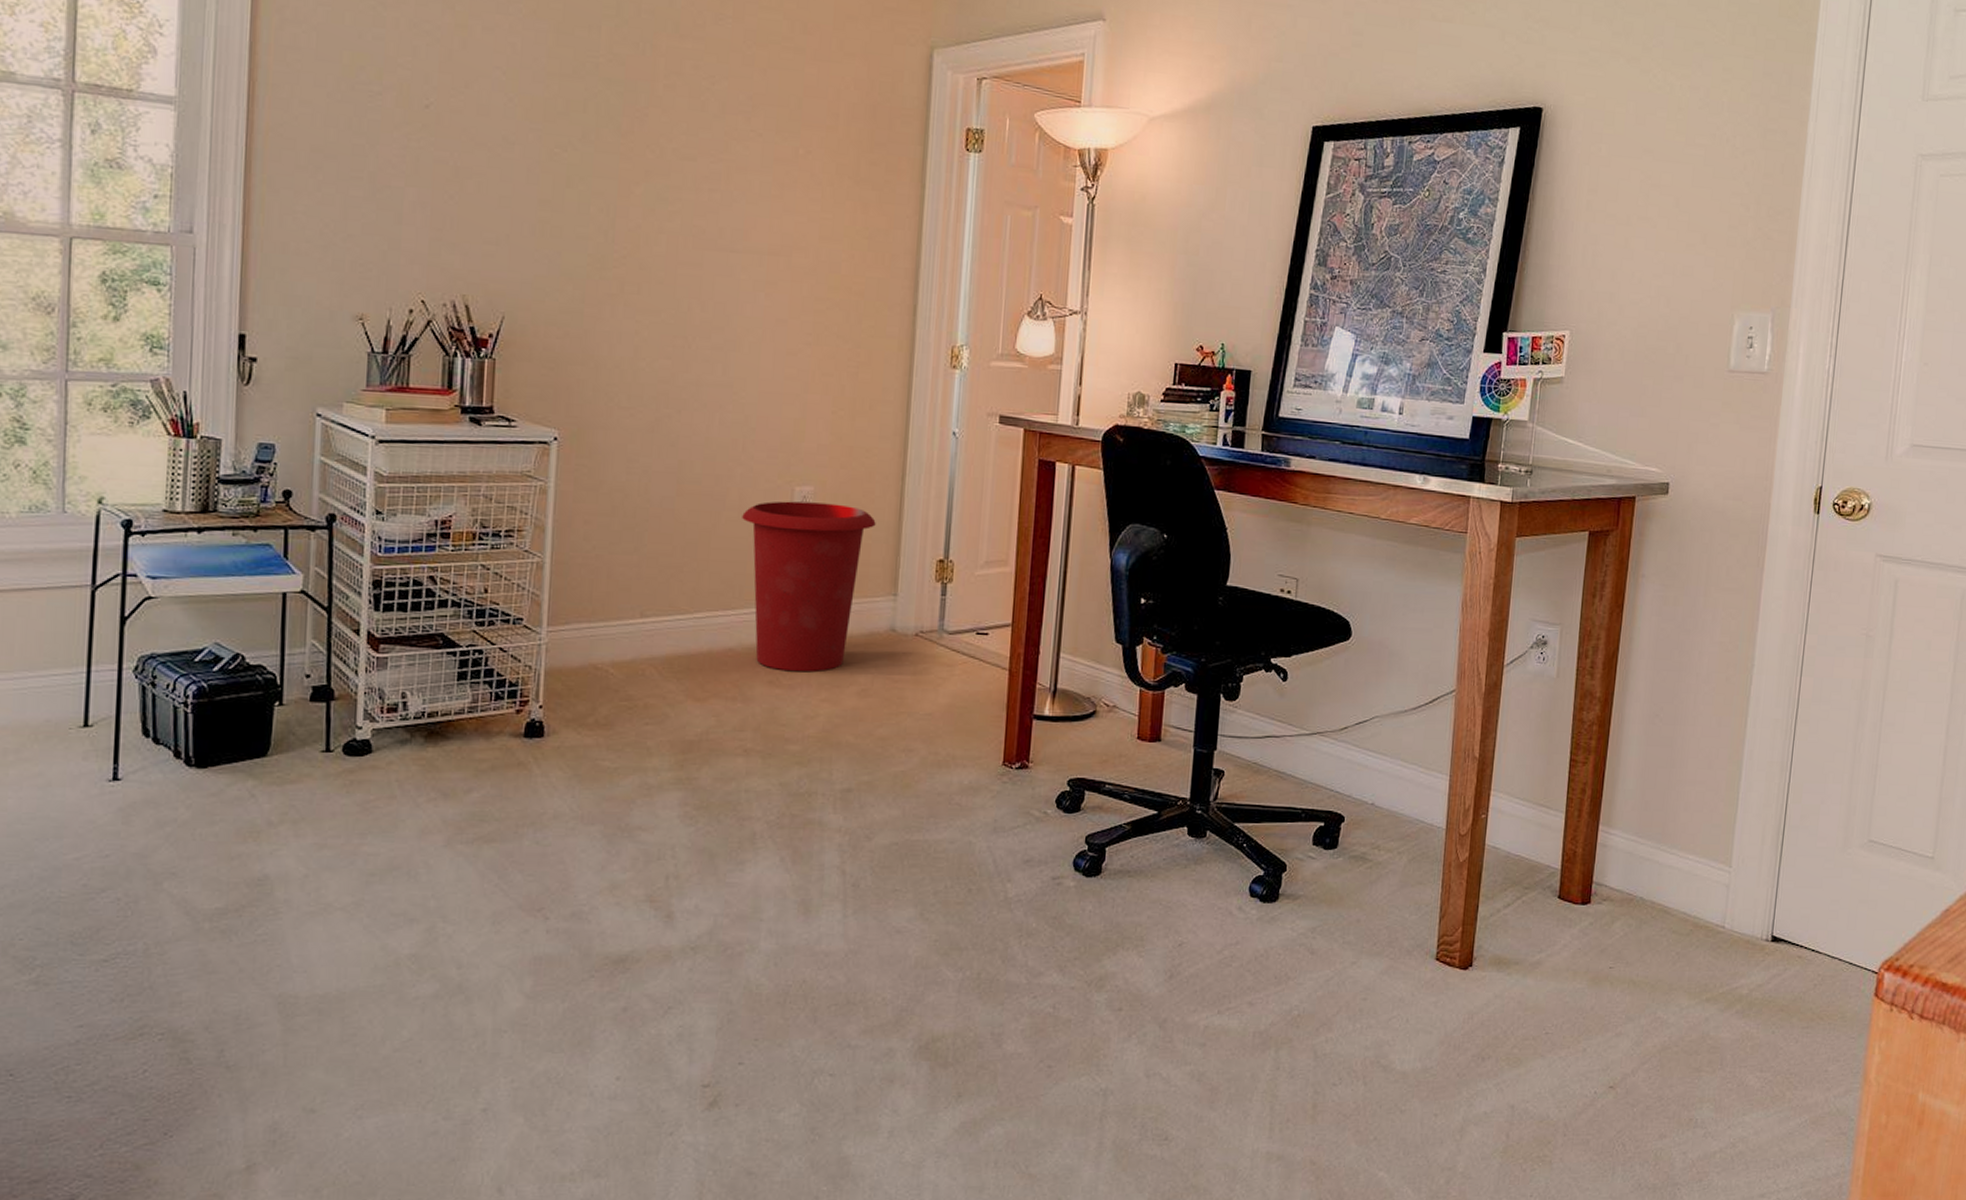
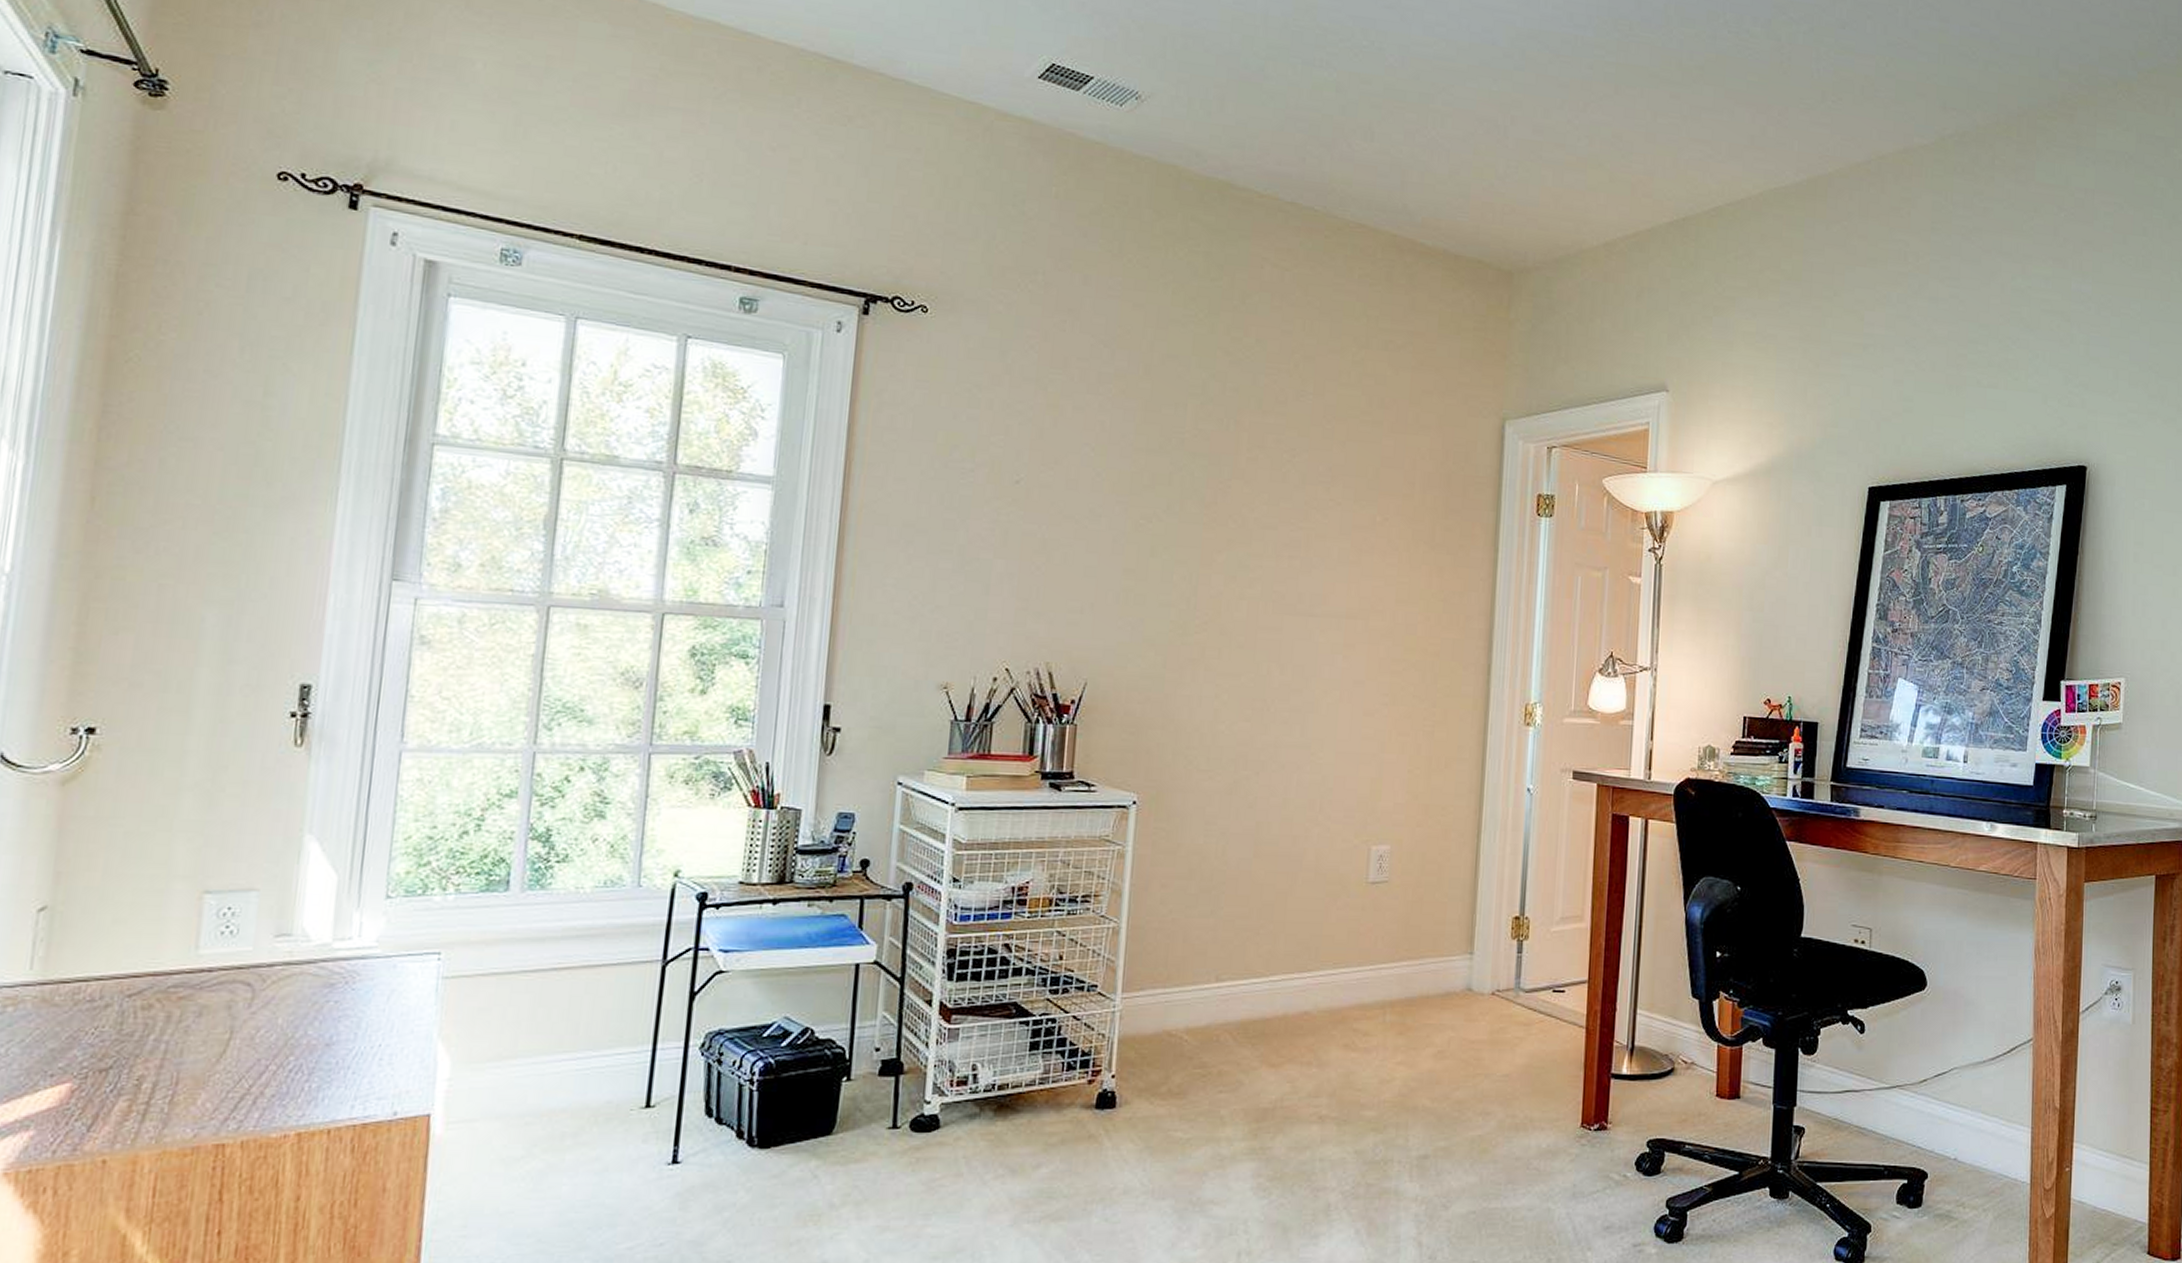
waste bin: present [742,501,876,672] -> none [1319,860,1452,1035]

